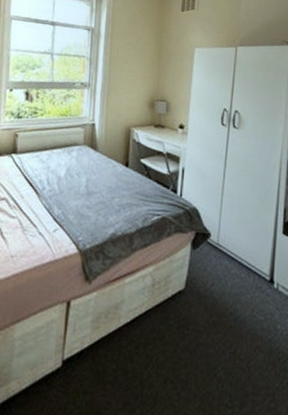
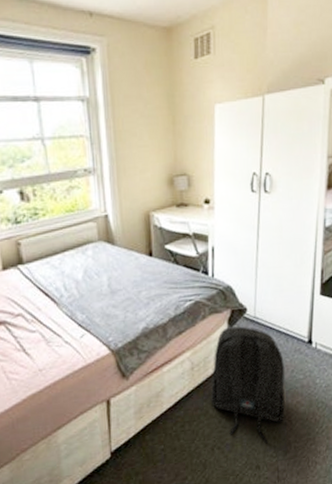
backpack: none [168,249,244,389] -> present [210,326,285,444]

